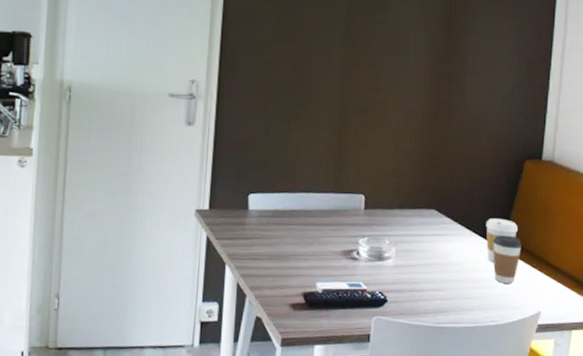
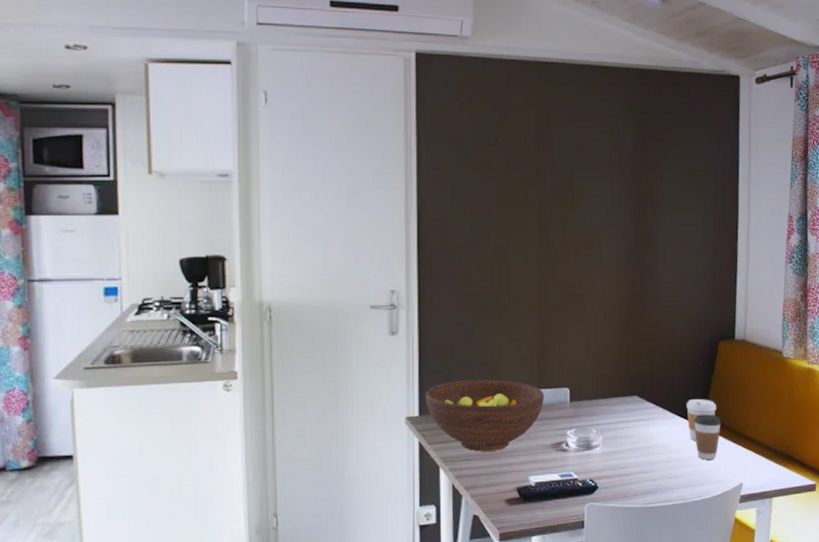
fruit bowl: none [216,177,339,253] -> present [425,379,545,452]

